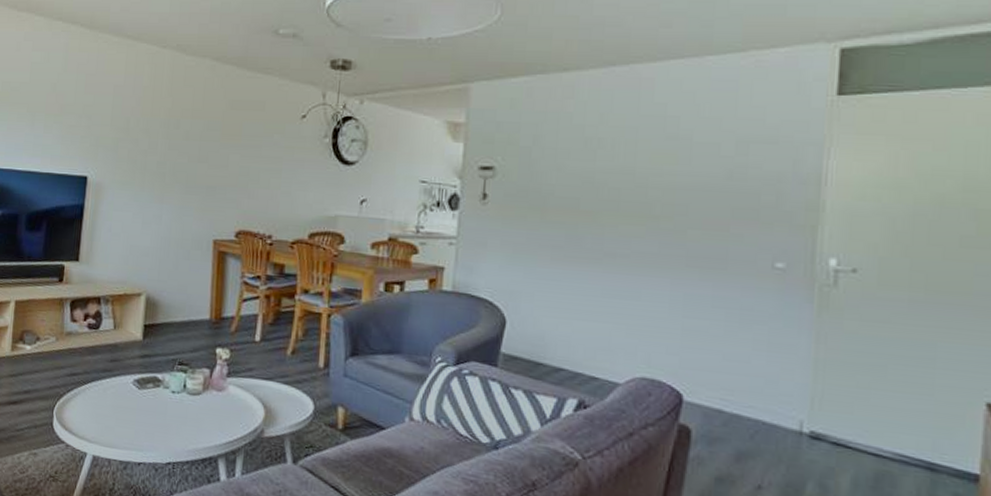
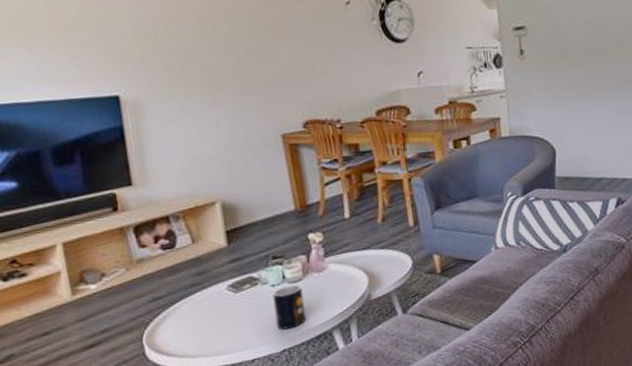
mug: none [168,396,199,443] -> present [272,284,307,330]

